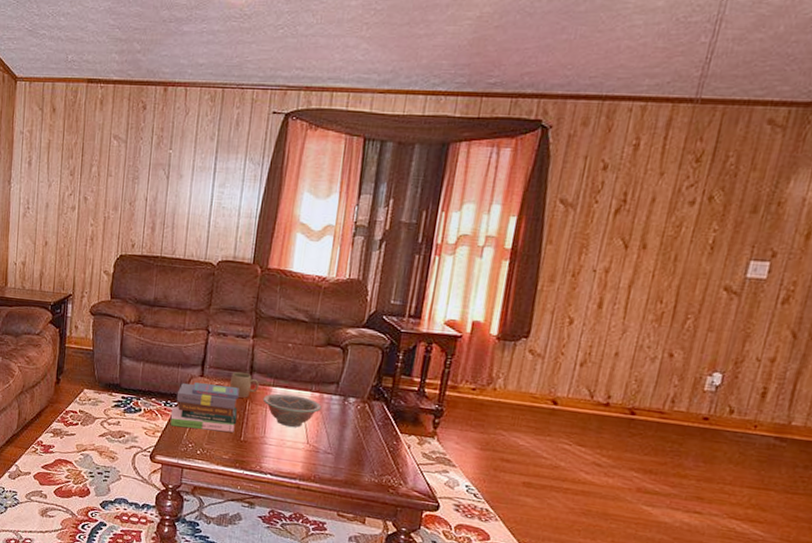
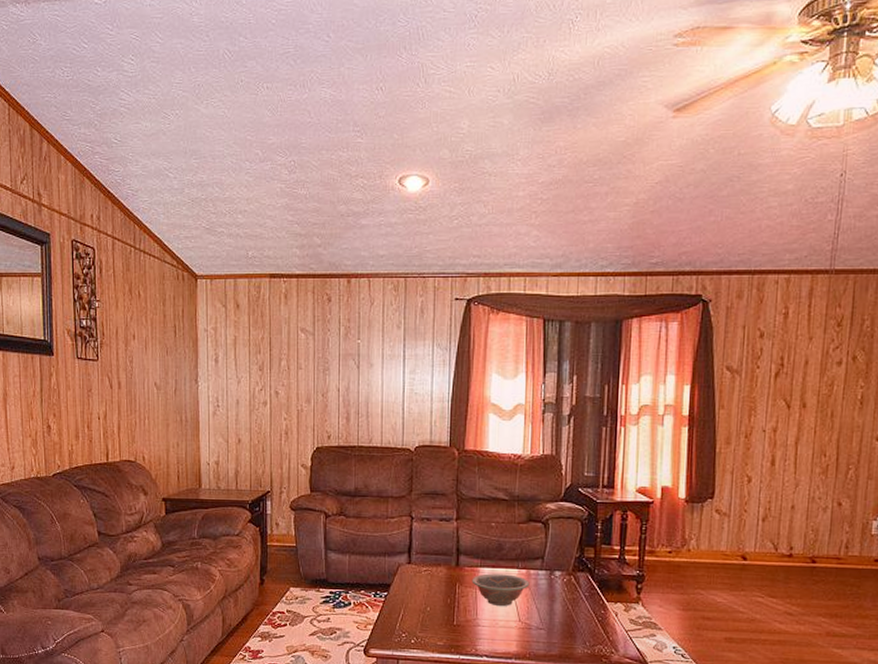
books: present [170,382,239,433] -> none [381,570,448,618]
mug: present [229,371,259,398] -> none [437,555,467,581]

